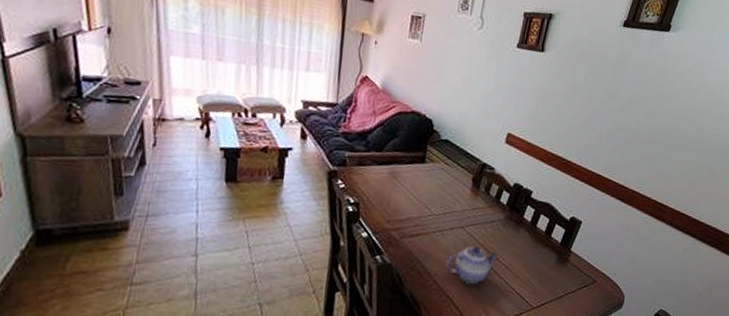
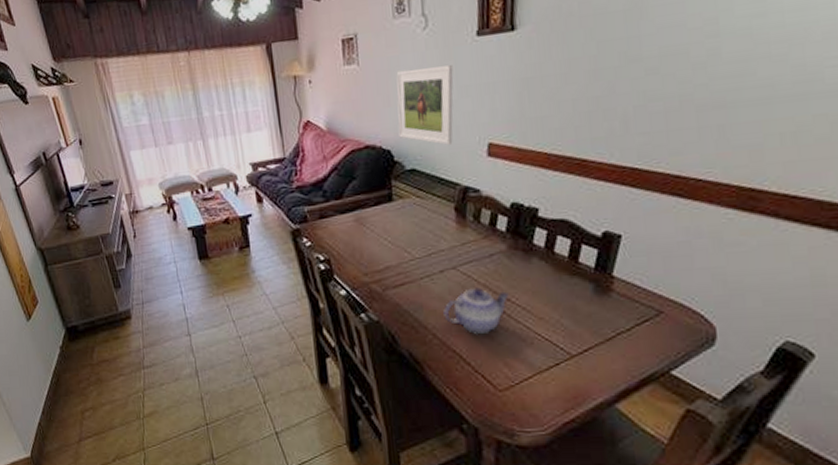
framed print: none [441,56,495,127] -> present [396,65,454,145]

